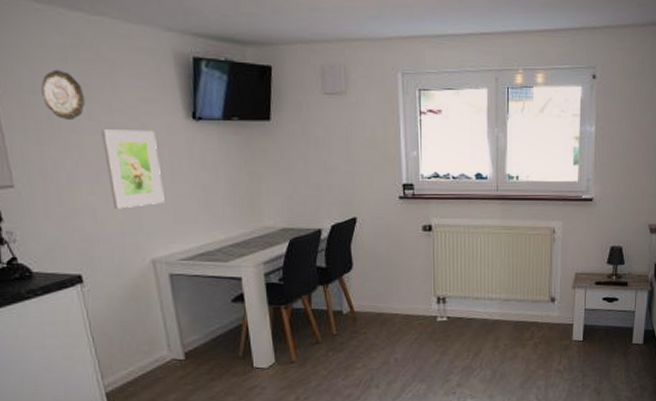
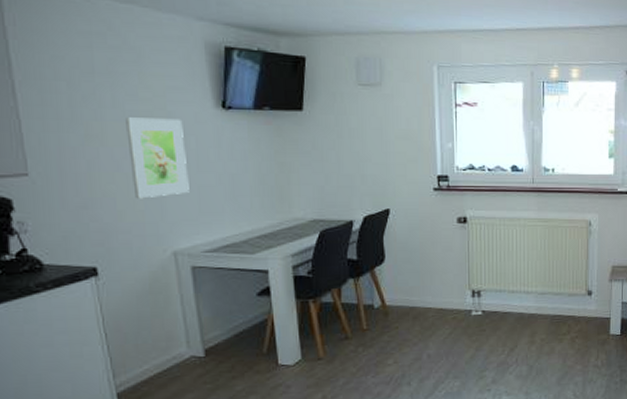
decorative plate: present [40,69,86,121] -> none [62,56,110,108]

